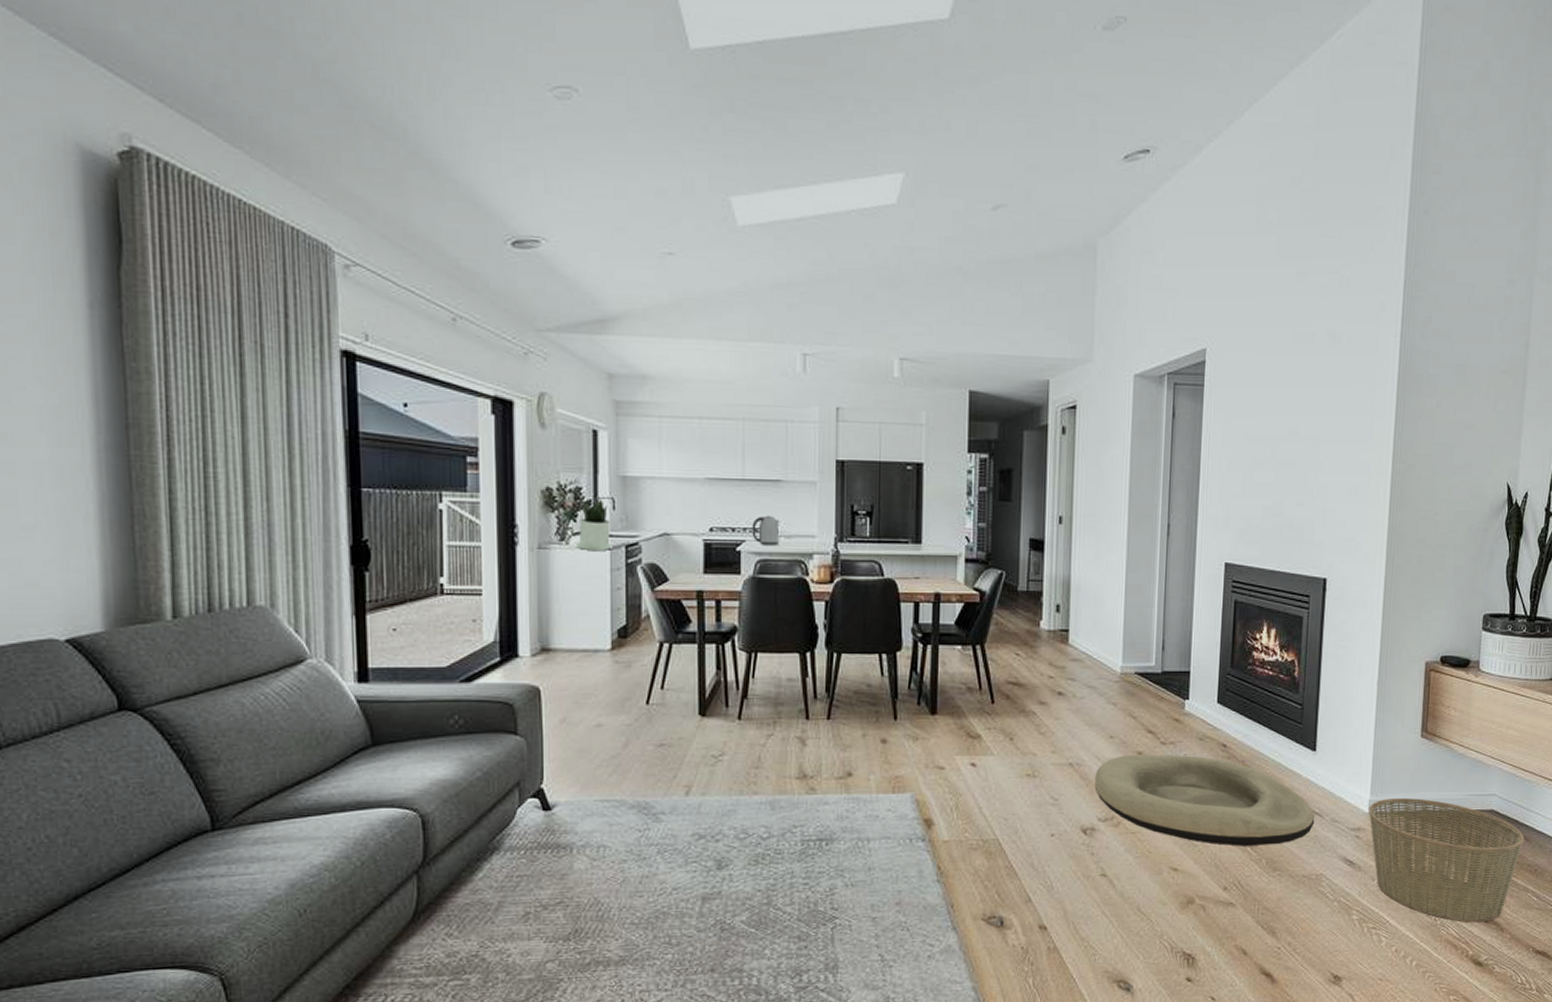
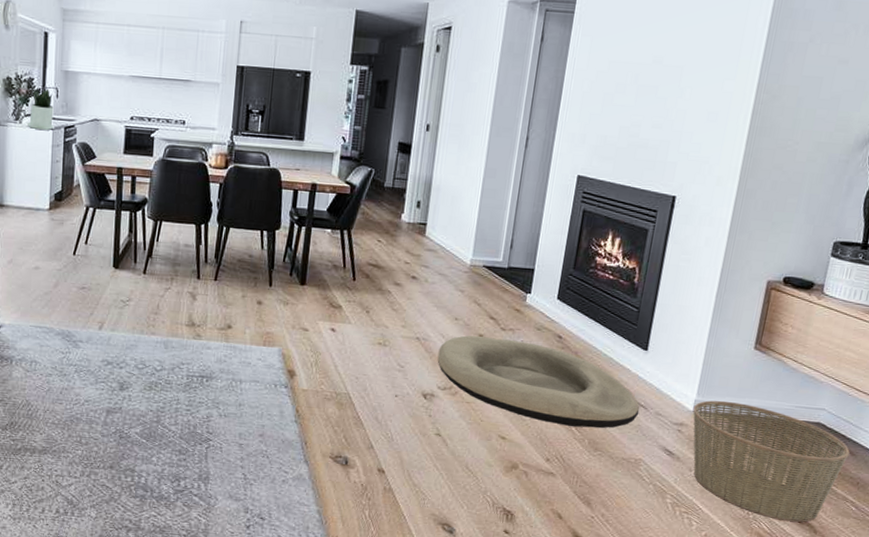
kettle: present [752,515,780,545] -> none [164,109,188,134]

